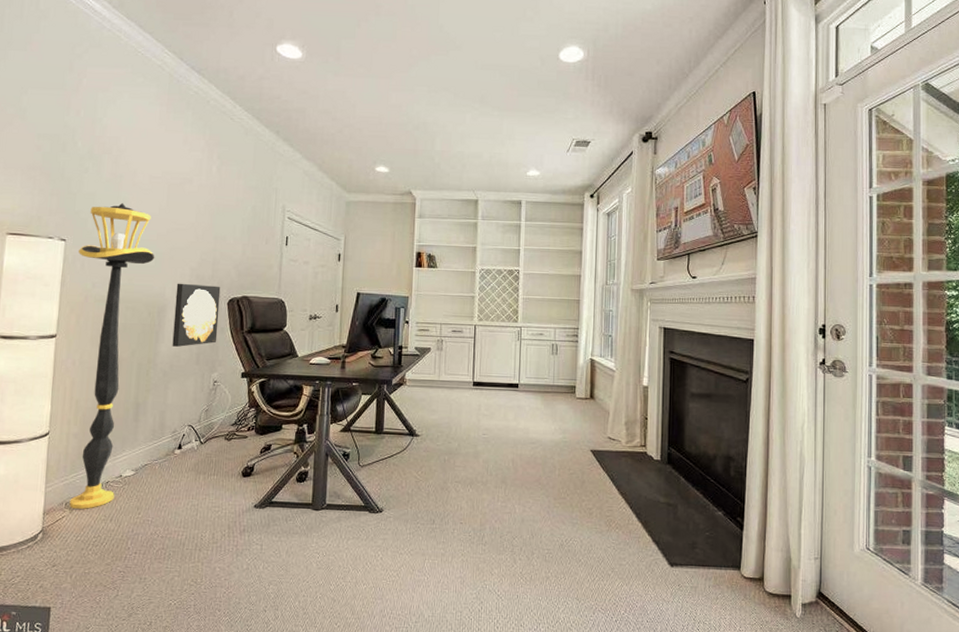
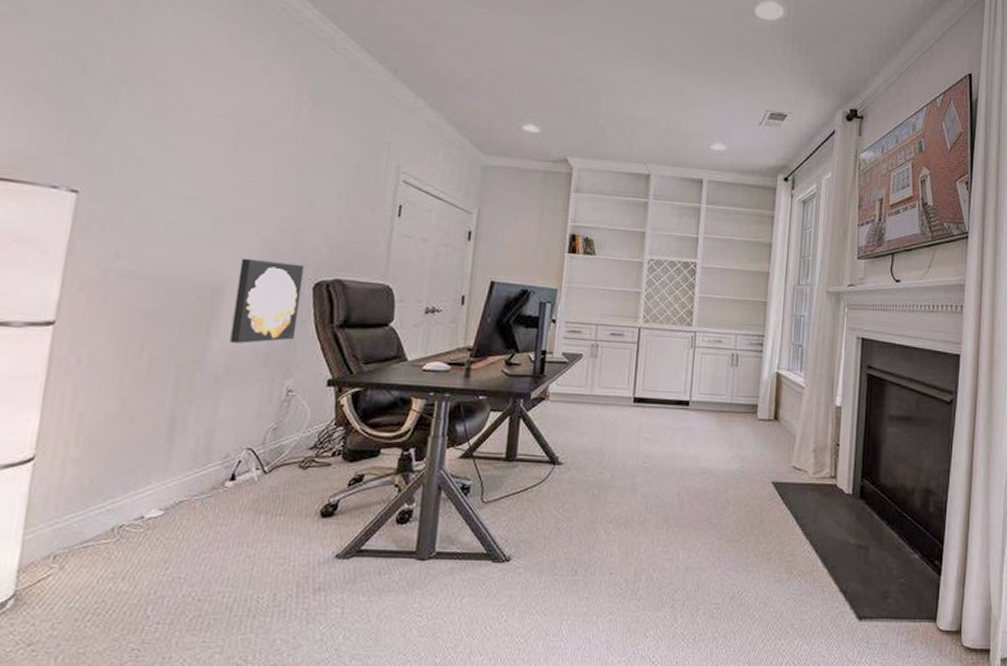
floor lamp: present [69,202,155,509] -> none [59,146,212,564]

